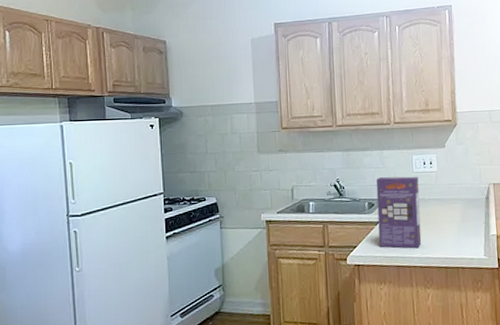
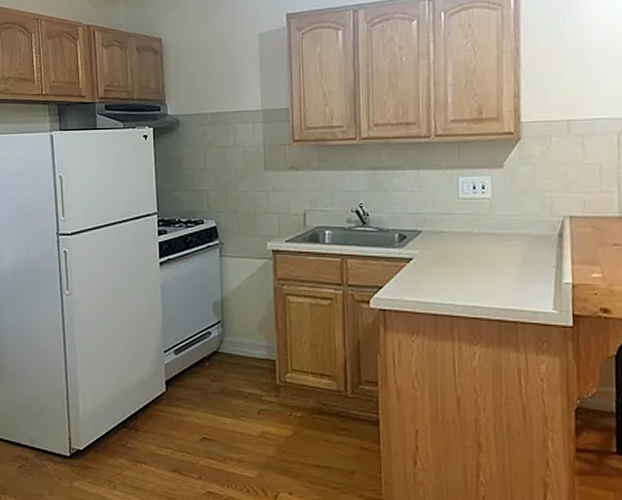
cereal box: present [376,176,422,249] -> none [409,203,468,295]

